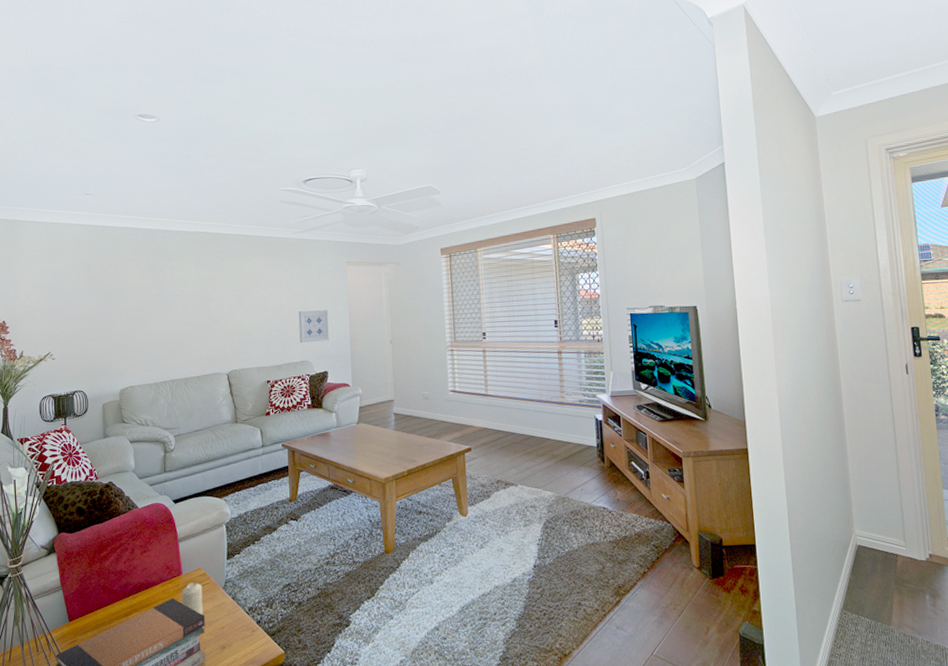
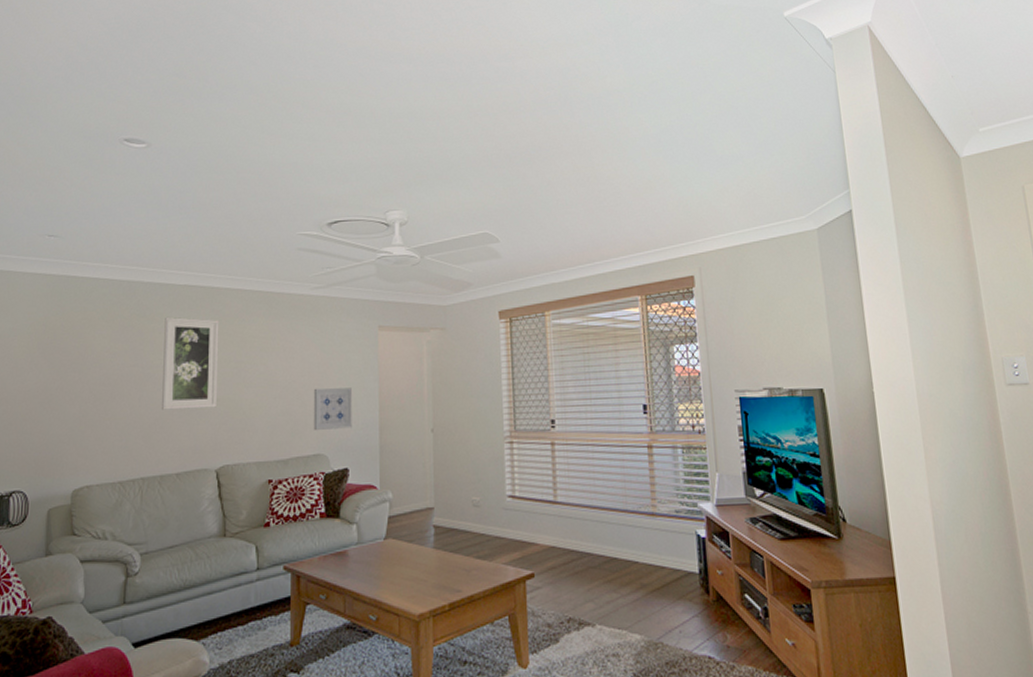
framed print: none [180,257,225,329] -> present [162,316,219,410]

